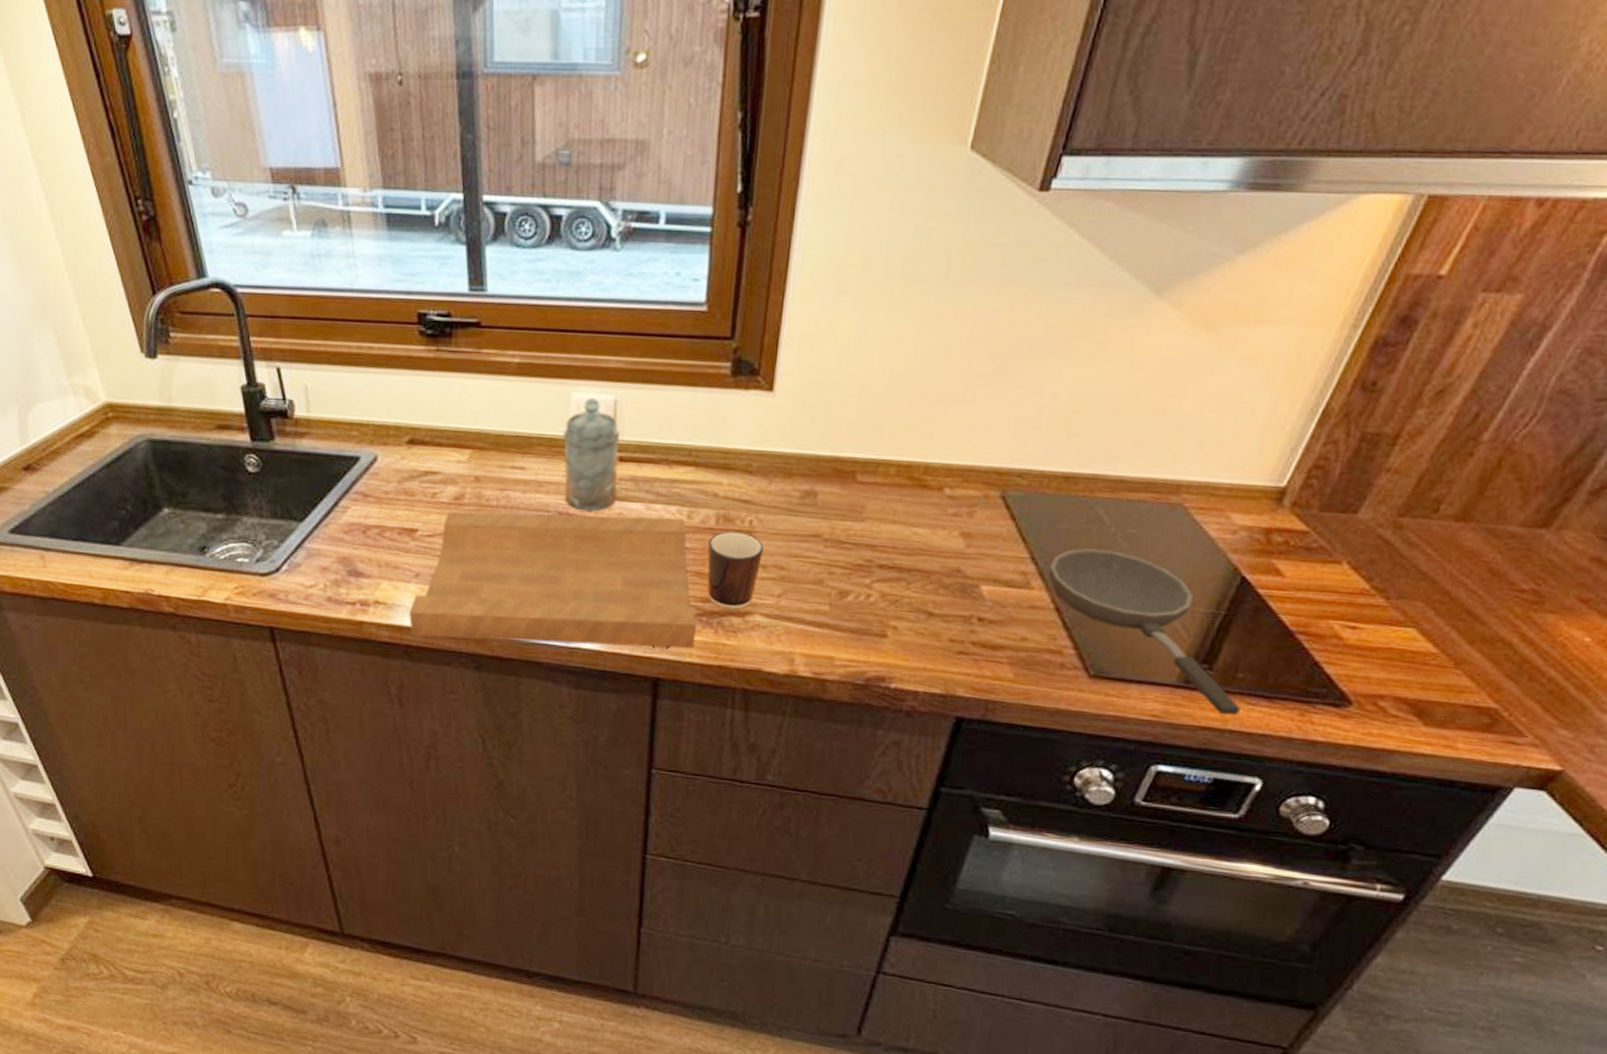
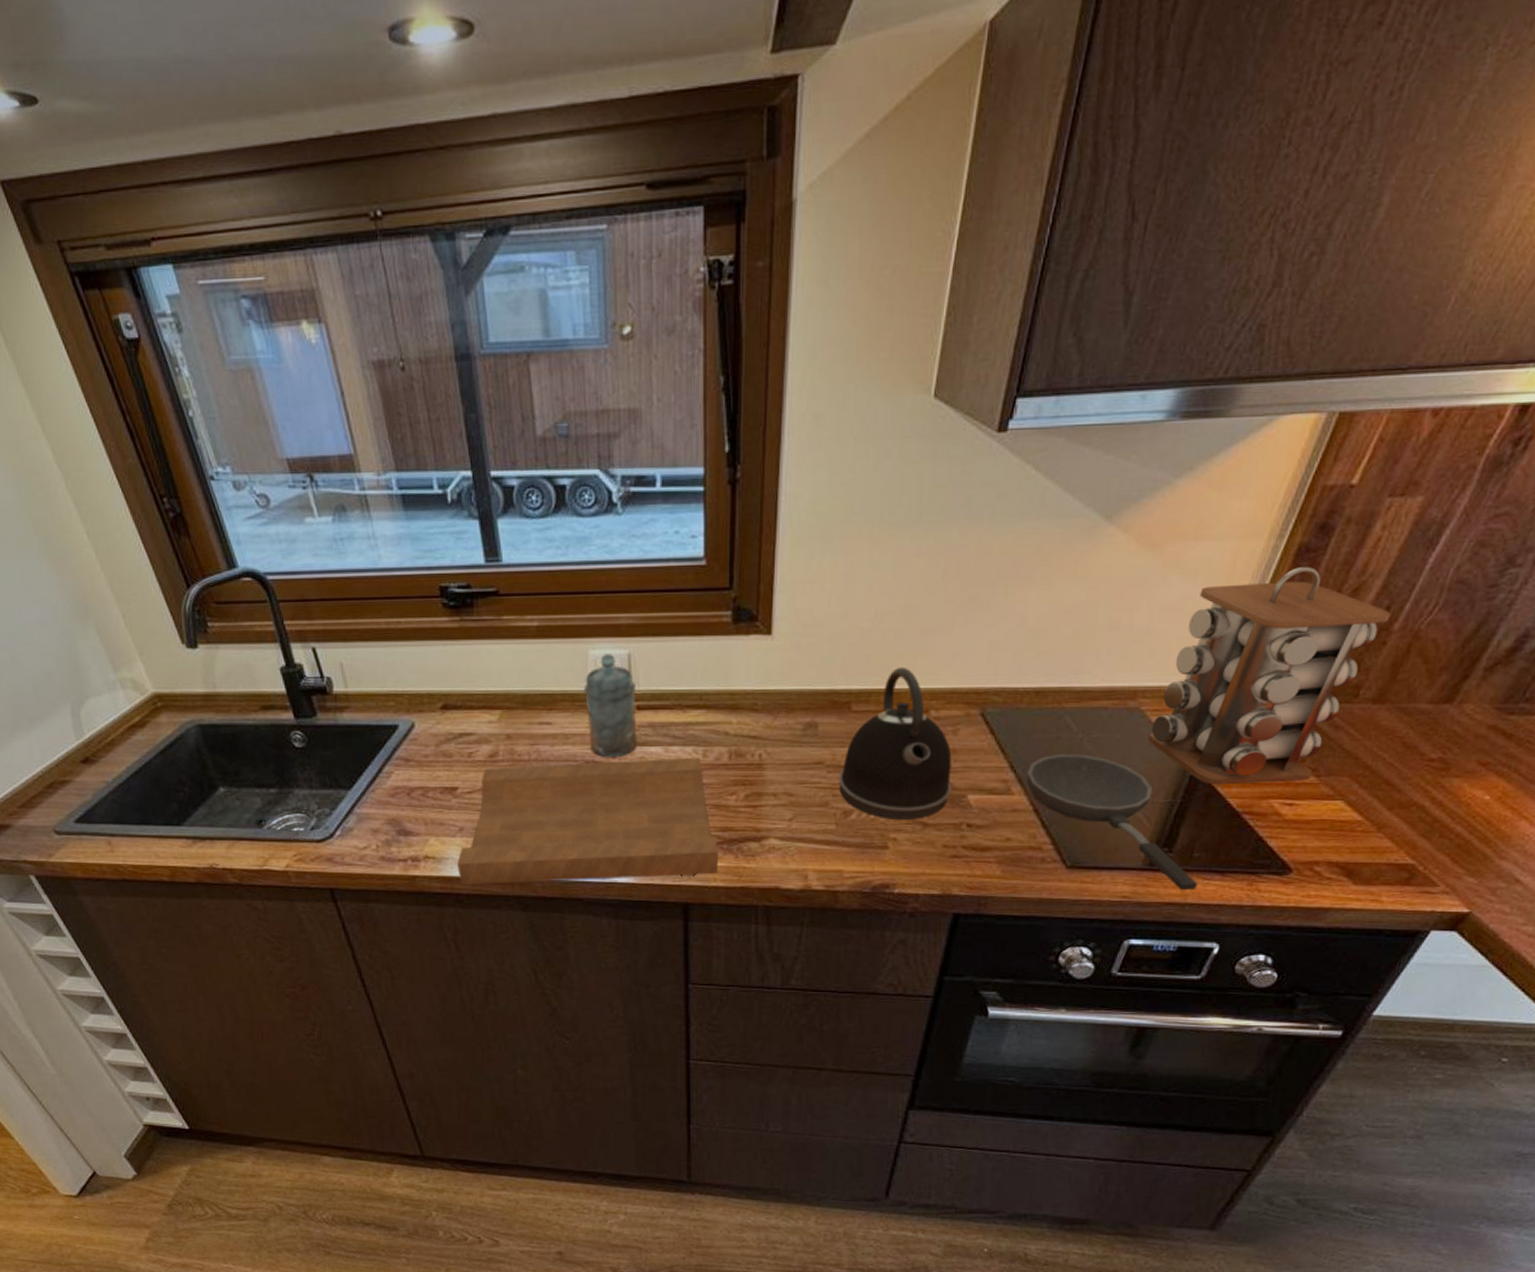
mug: present [707,531,764,610] -> none [724,764,773,836]
kettle: none [836,437,966,607] -> present [838,666,952,819]
spice rack: none [1192,361,1480,602] -> present [1149,566,1391,785]

